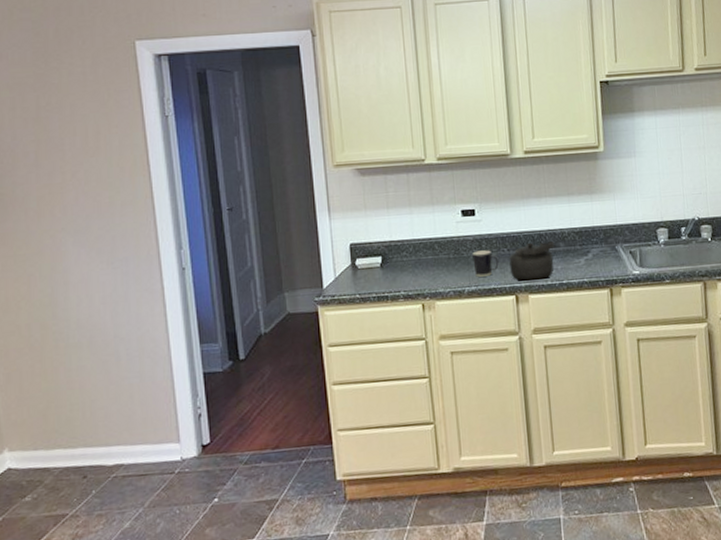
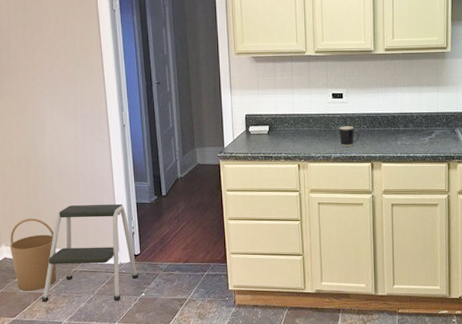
bucket: none [15,407,87,514] -> present [9,218,56,291]
step stool: none [64,377,209,528] -> present [41,204,138,302]
kettle: present [509,241,555,282] -> none [368,122,405,153]

